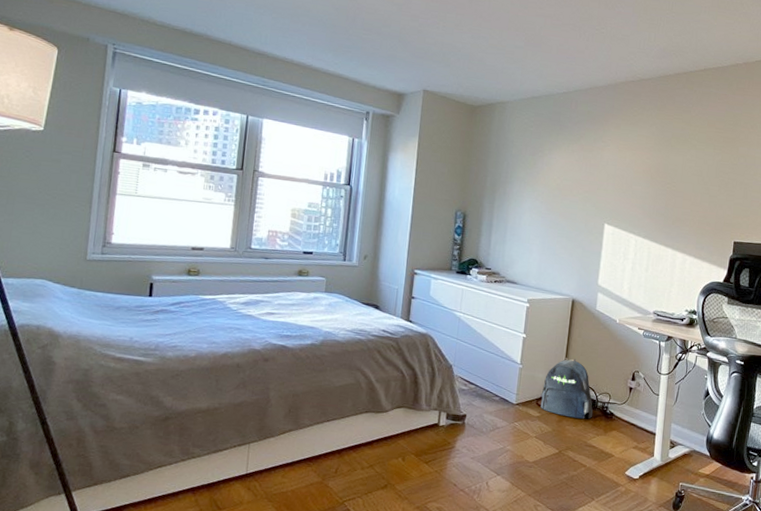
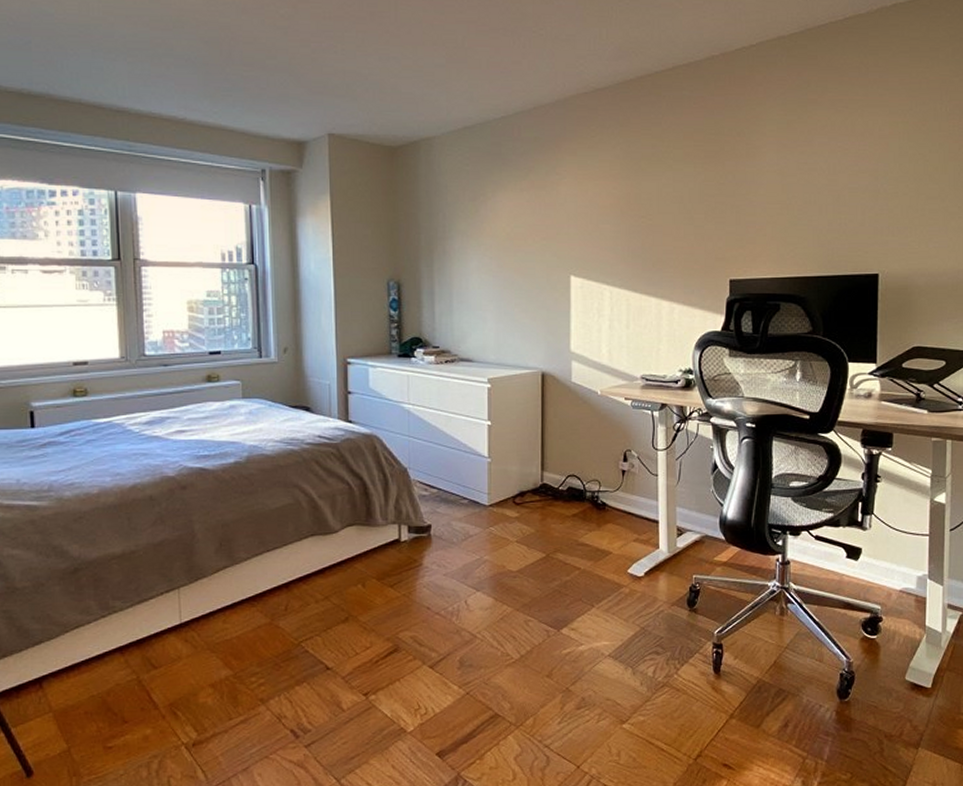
backpack: present [540,357,593,419] -> none [518,442,582,514]

